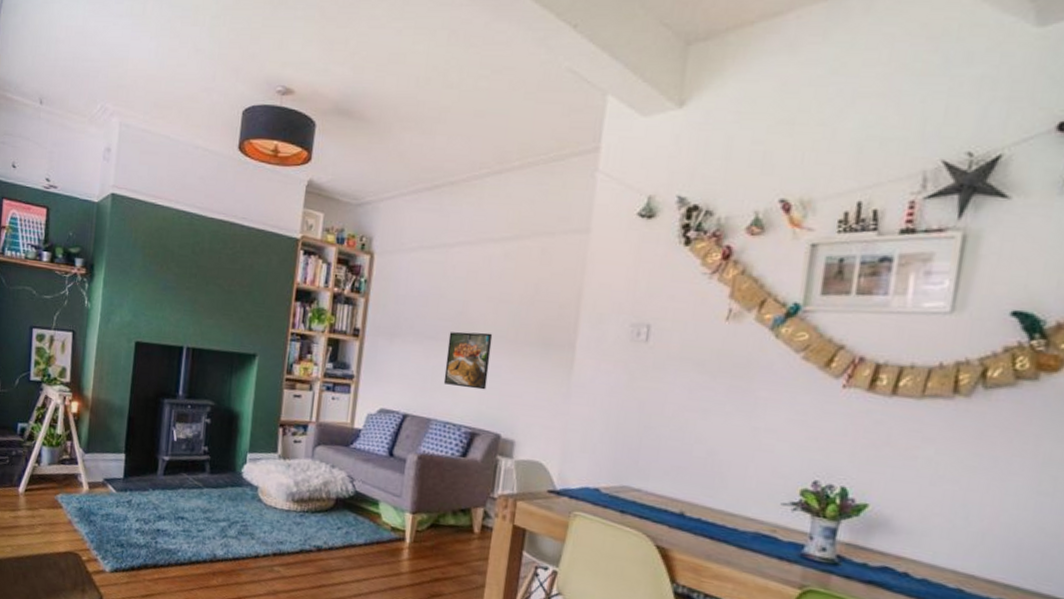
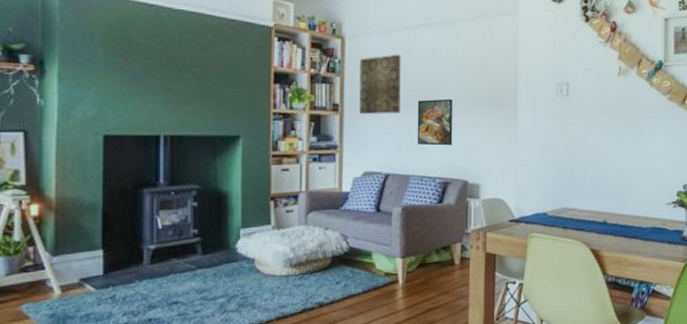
wall art: none [382,275,436,346] -> present [359,54,401,115]

